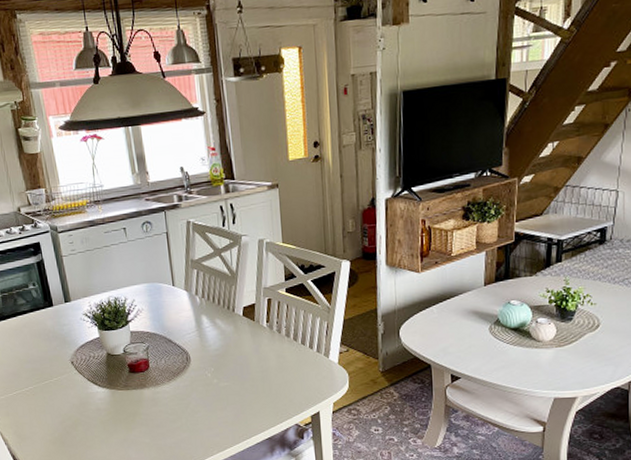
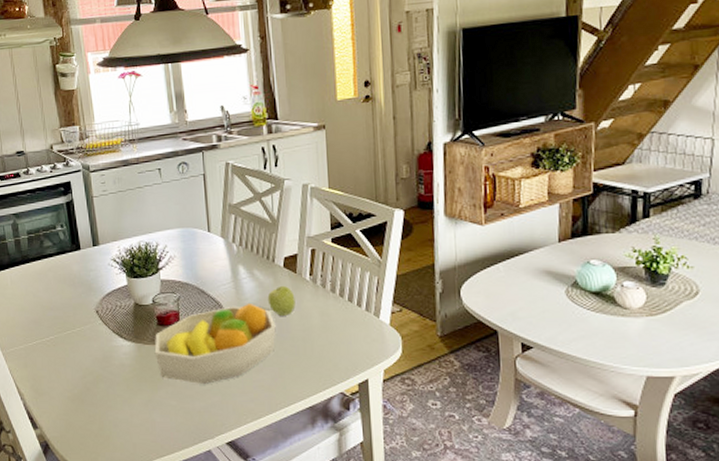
fruit bowl: none [127,349,238,423] -> present [154,302,276,384]
apple: none [229,332,254,360] -> present [267,285,296,316]

